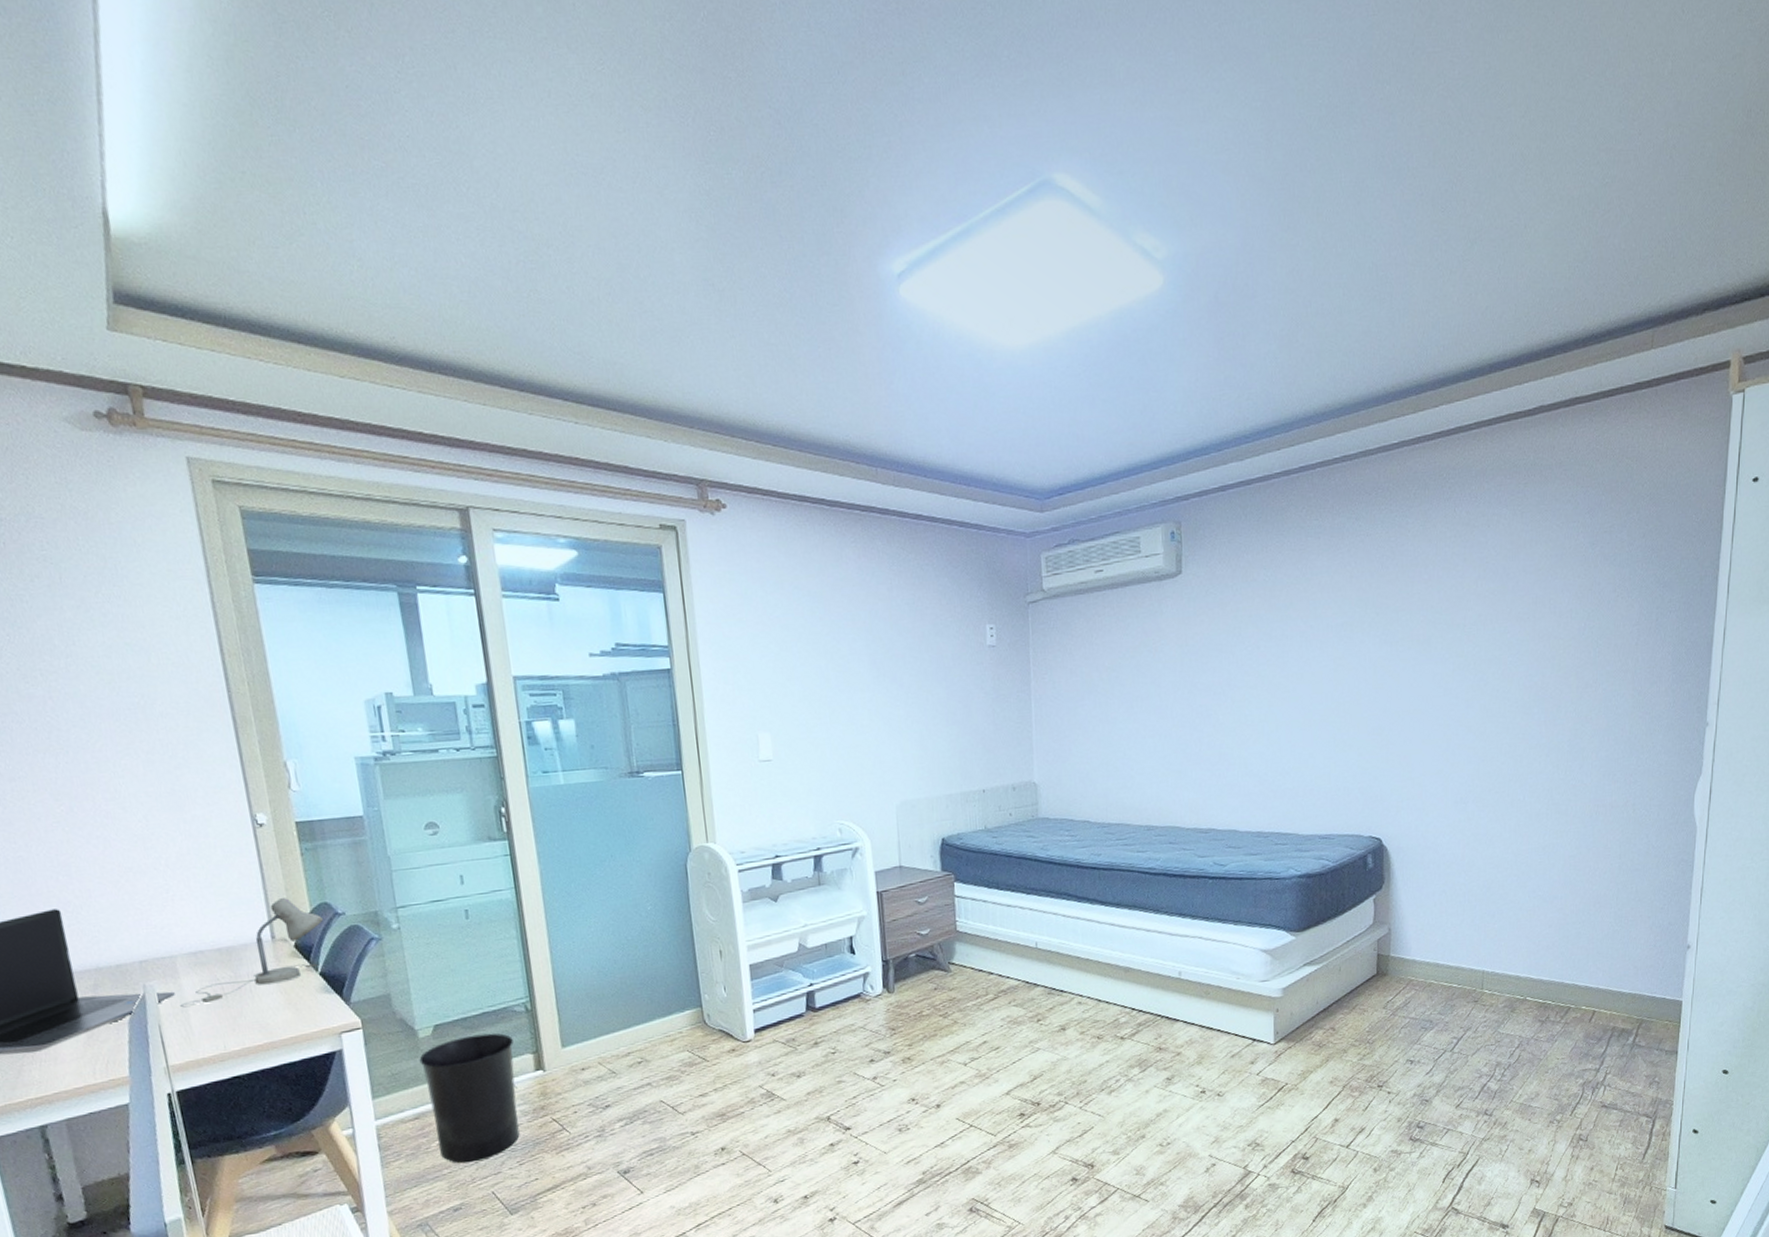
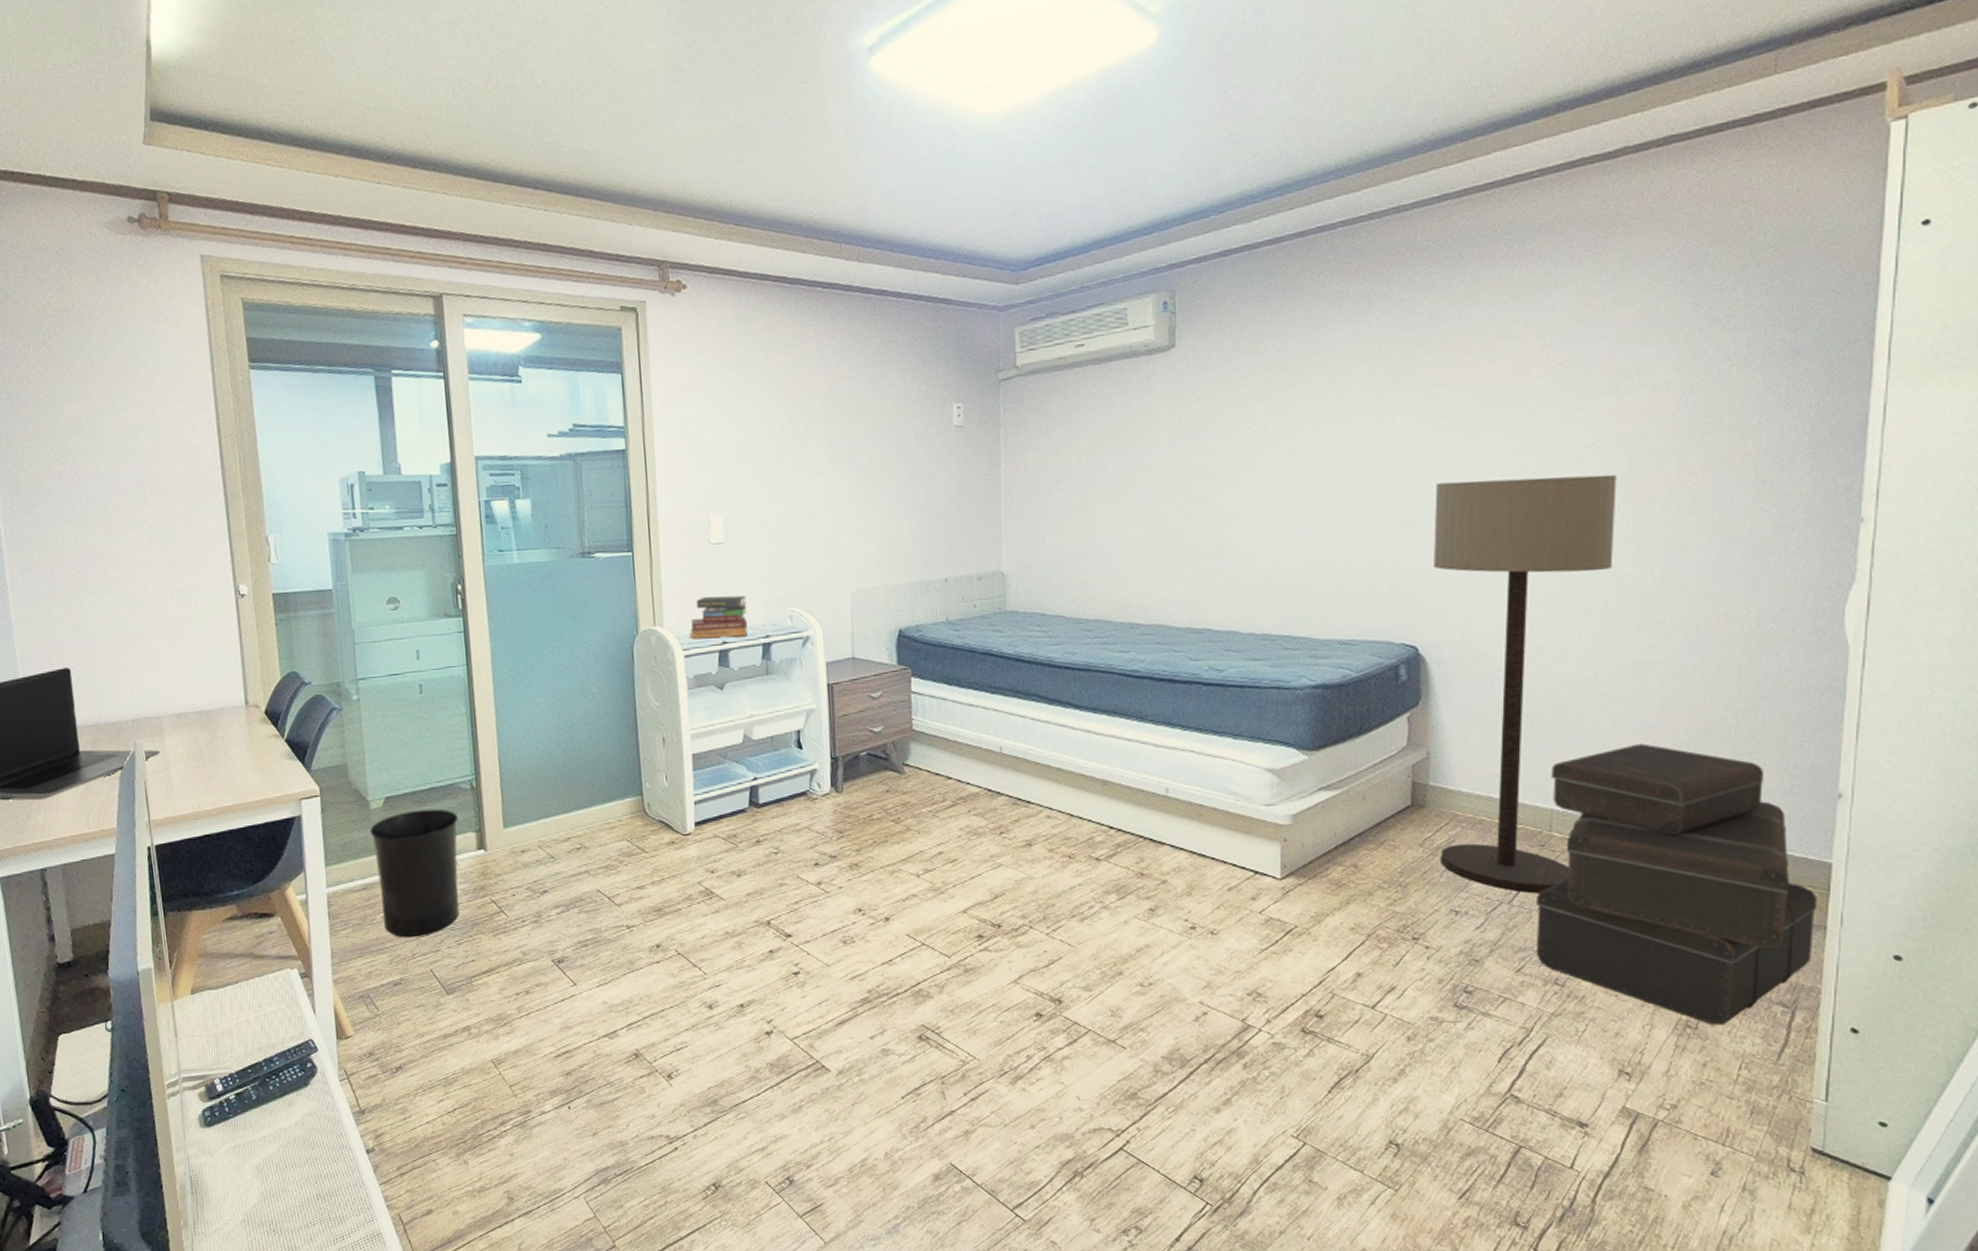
desk lamp: present [180,897,324,1008] -> none [164,665,292,766]
books: none [743,810,800,854] -> present [691,595,748,639]
floor lamp: none [1393,688,1533,1042] -> present [1432,474,1617,894]
suitcase: none [1471,912,1672,1137] -> present [1535,743,1818,1026]

